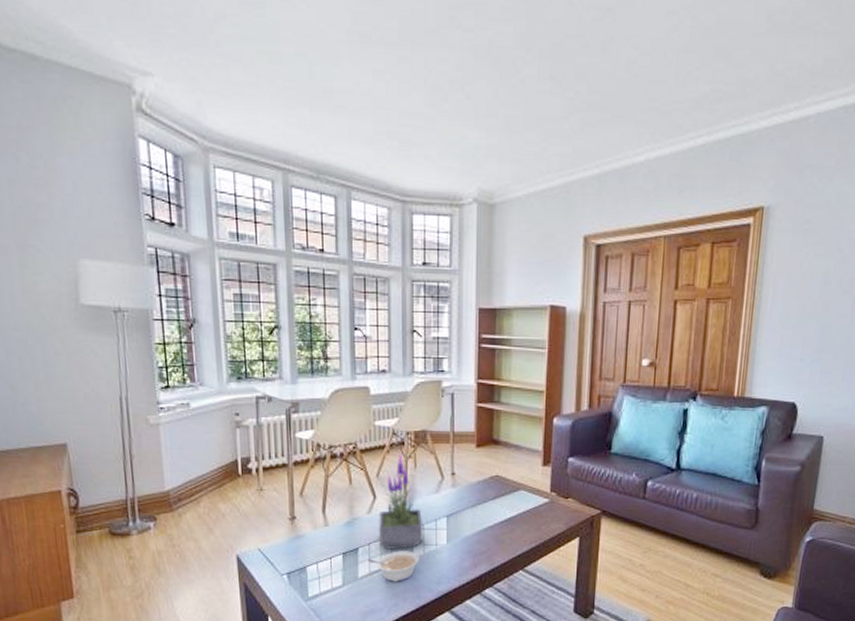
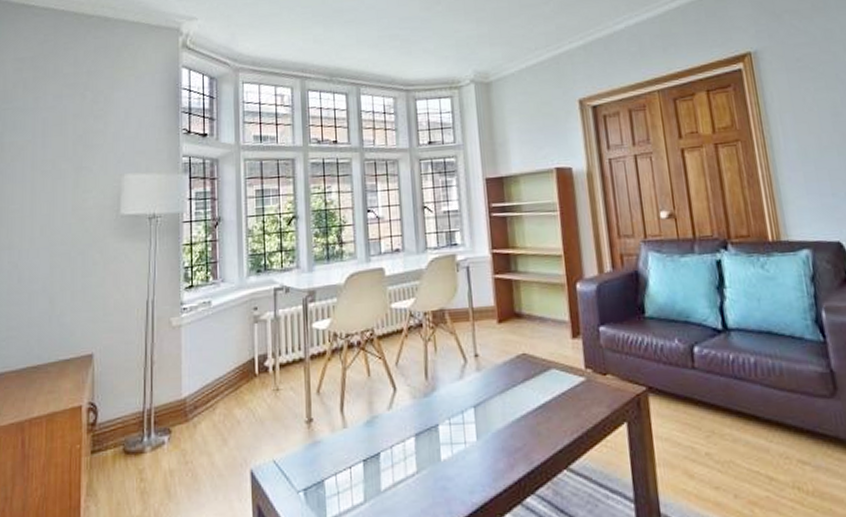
legume: present [367,550,419,582] -> none [390,452,448,494]
potted plant: present [379,453,423,549] -> none [400,336,451,452]

